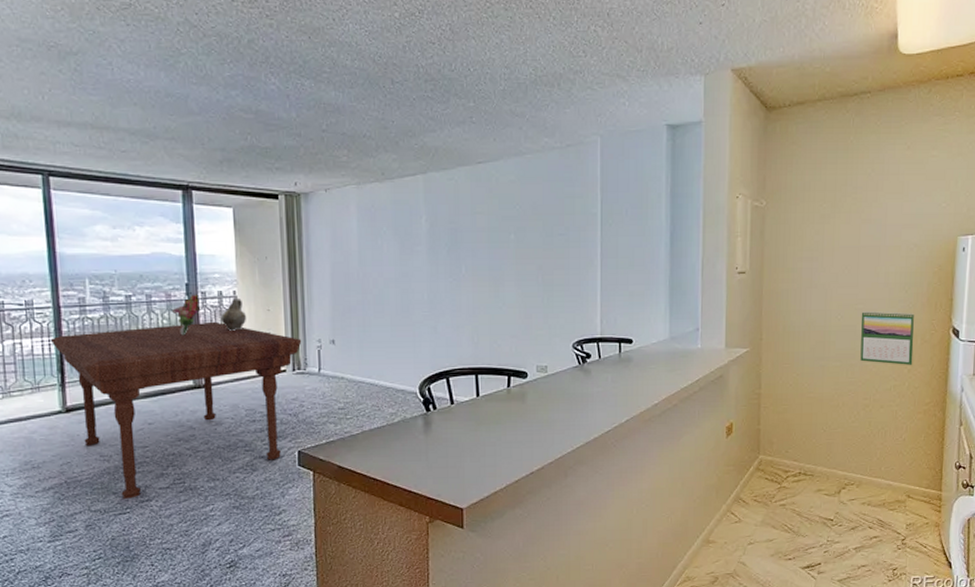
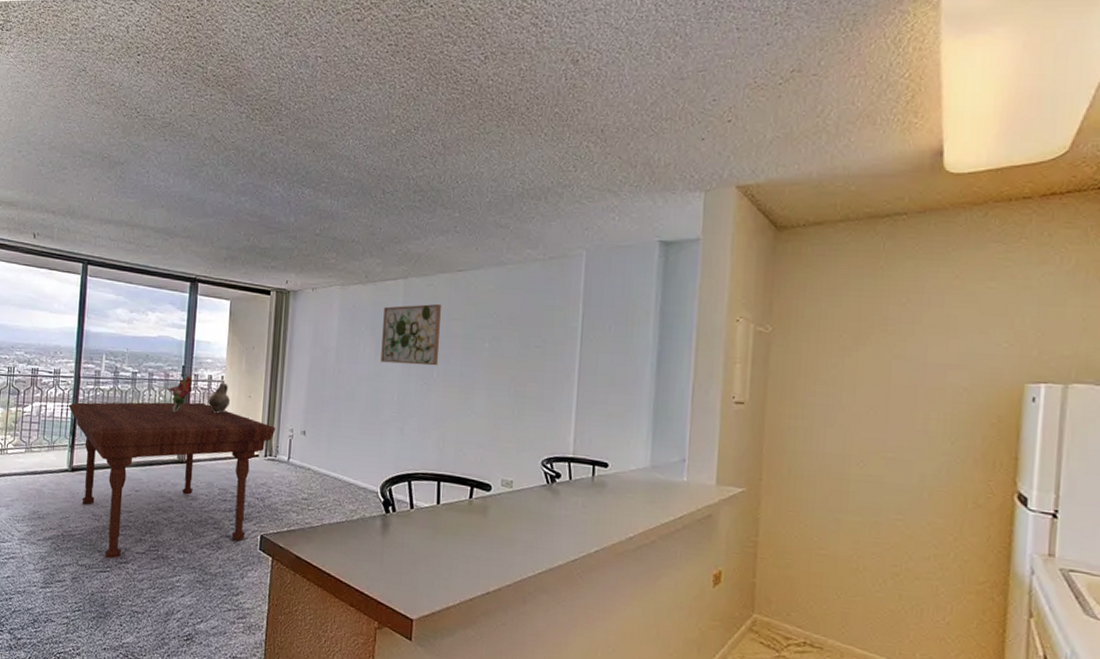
wall art: none [405,198,466,262] -> present [380,303,441,366]
calendar: present [860,311,914,366] -> none [888,461,963,534]

